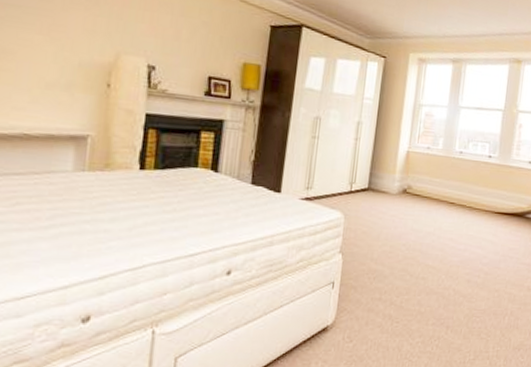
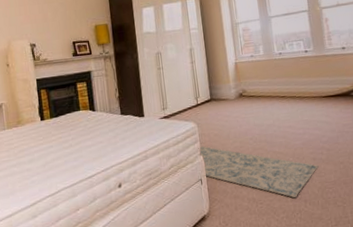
rug: none [337,243,472,322] -> present [198,146,319,198]

